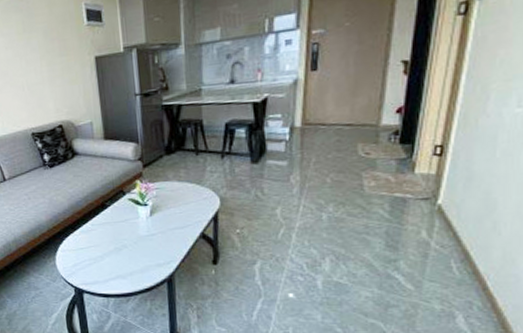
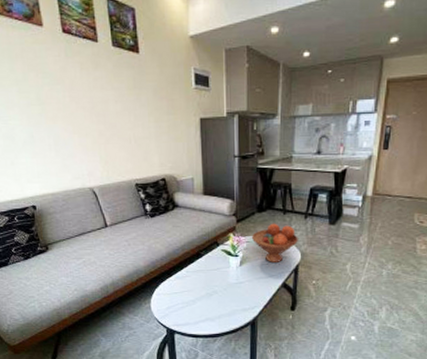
fruit bowl: none [160,165,216,211] -> present [251,223,298,262]

